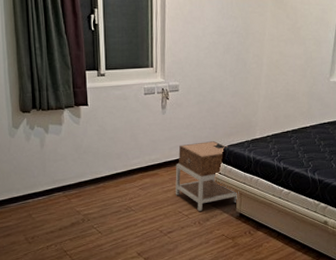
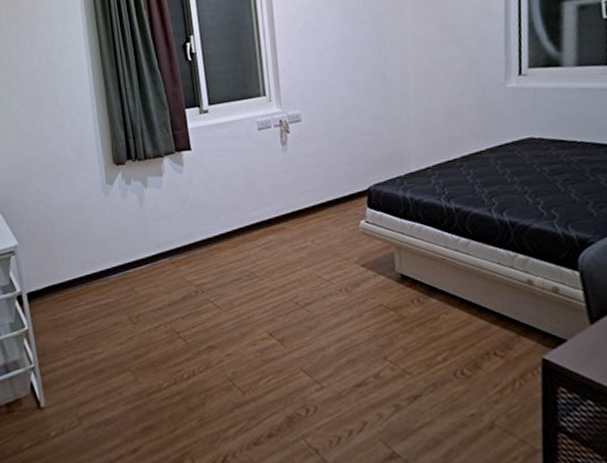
nightstand: present [175,141,239,212] -> none [307,180,398,275]

